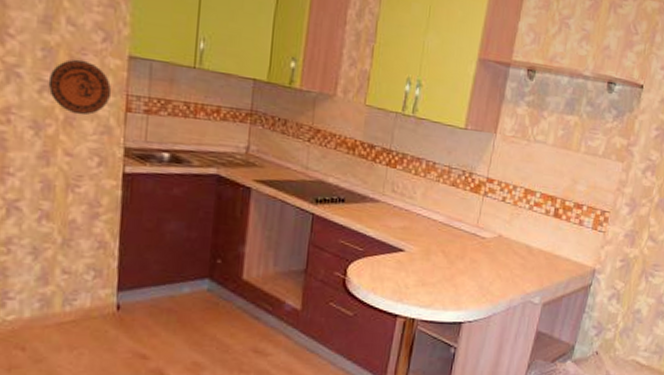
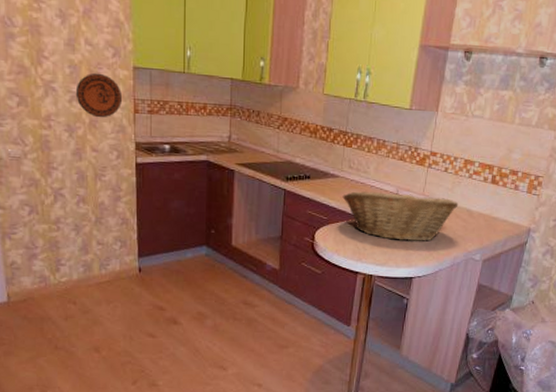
fruit basket: none [382,219,517,281] -> present [342,189,459,242]

